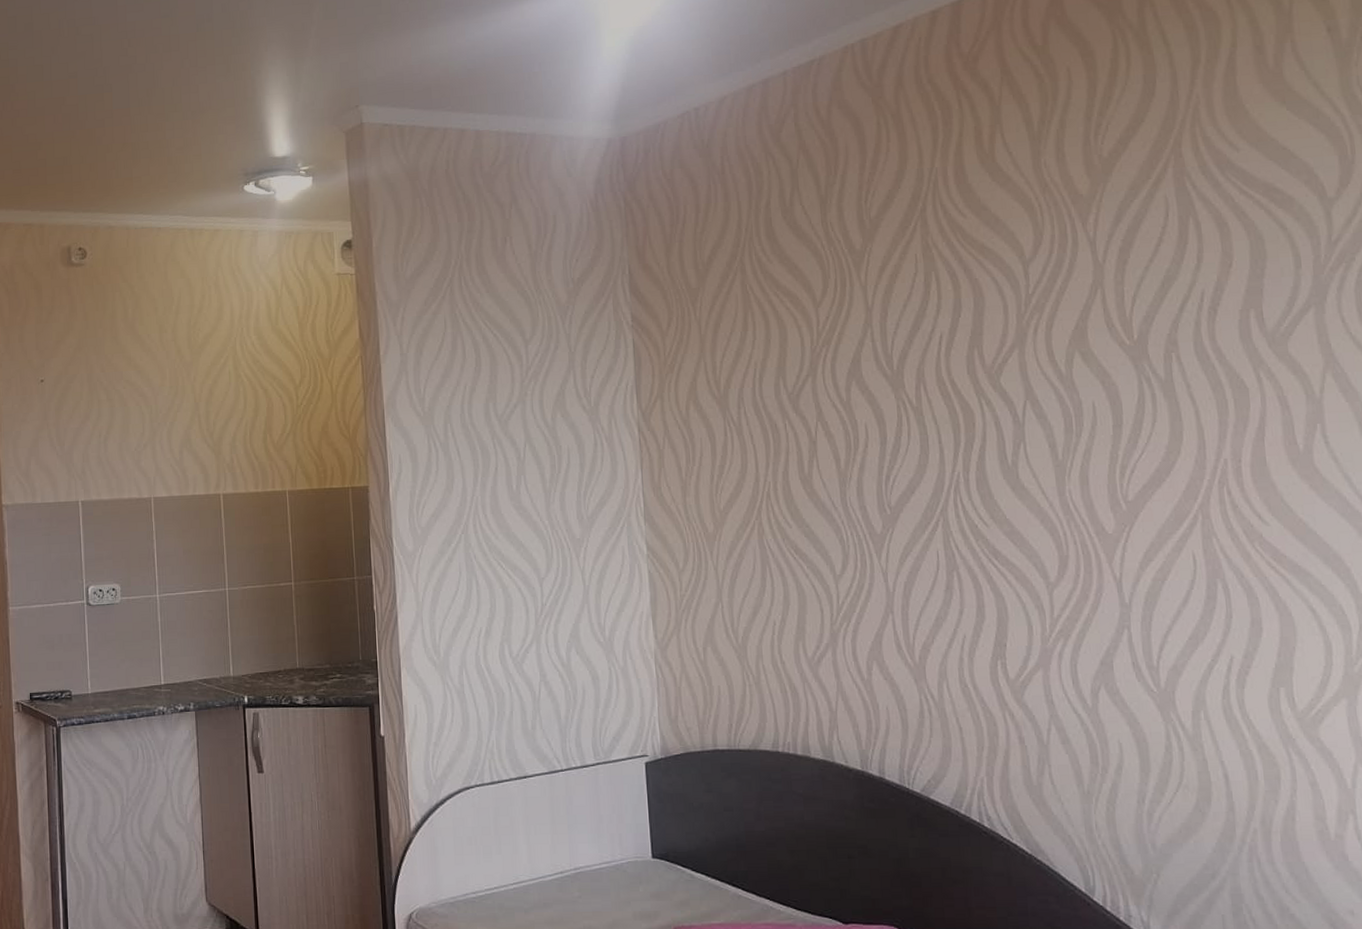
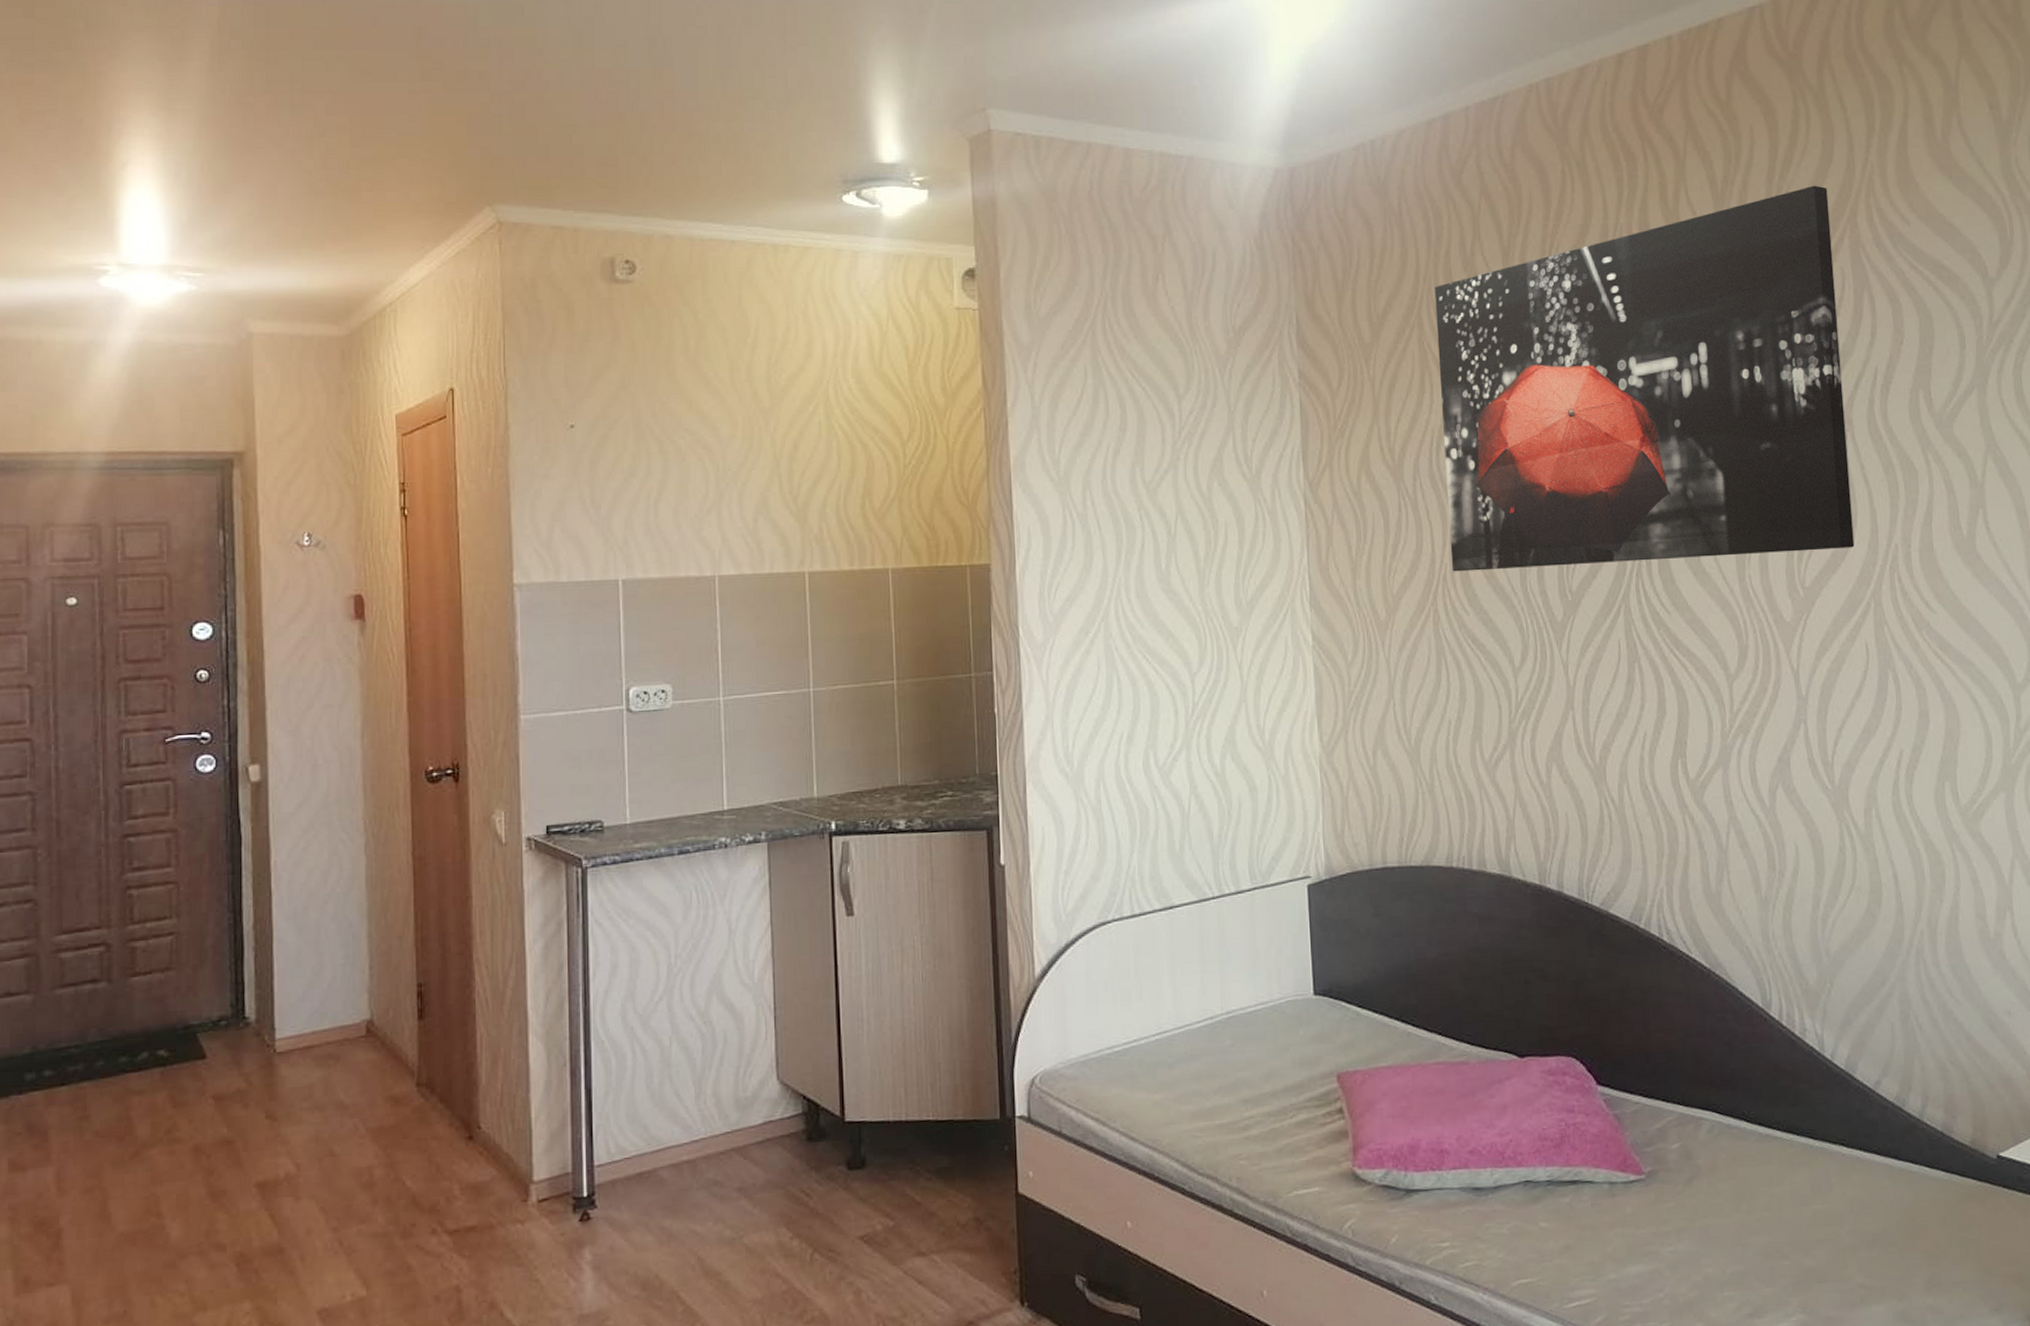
wall art: none [756,119,1180,490] -> present [1434,185,1855,572]

